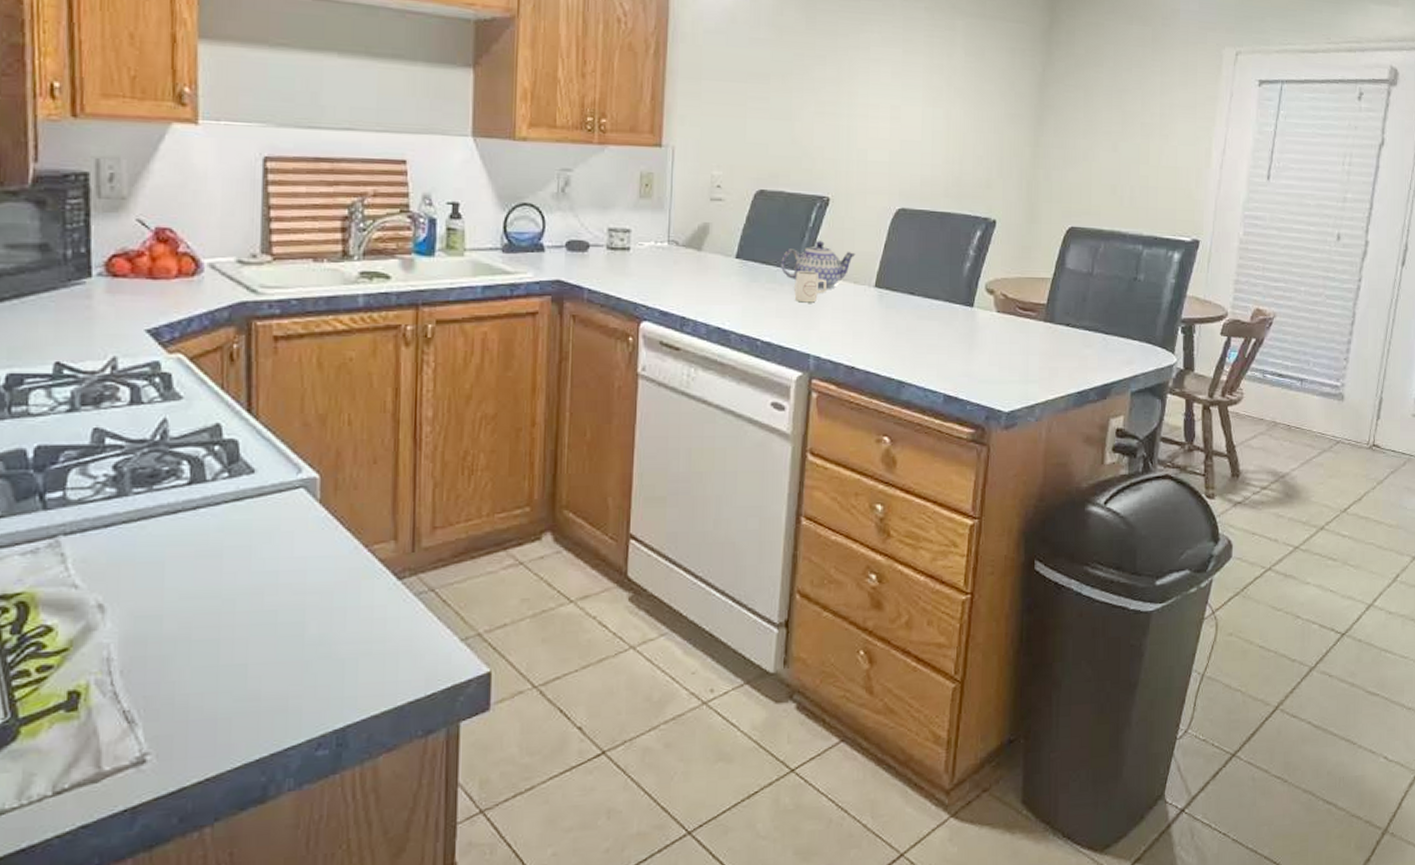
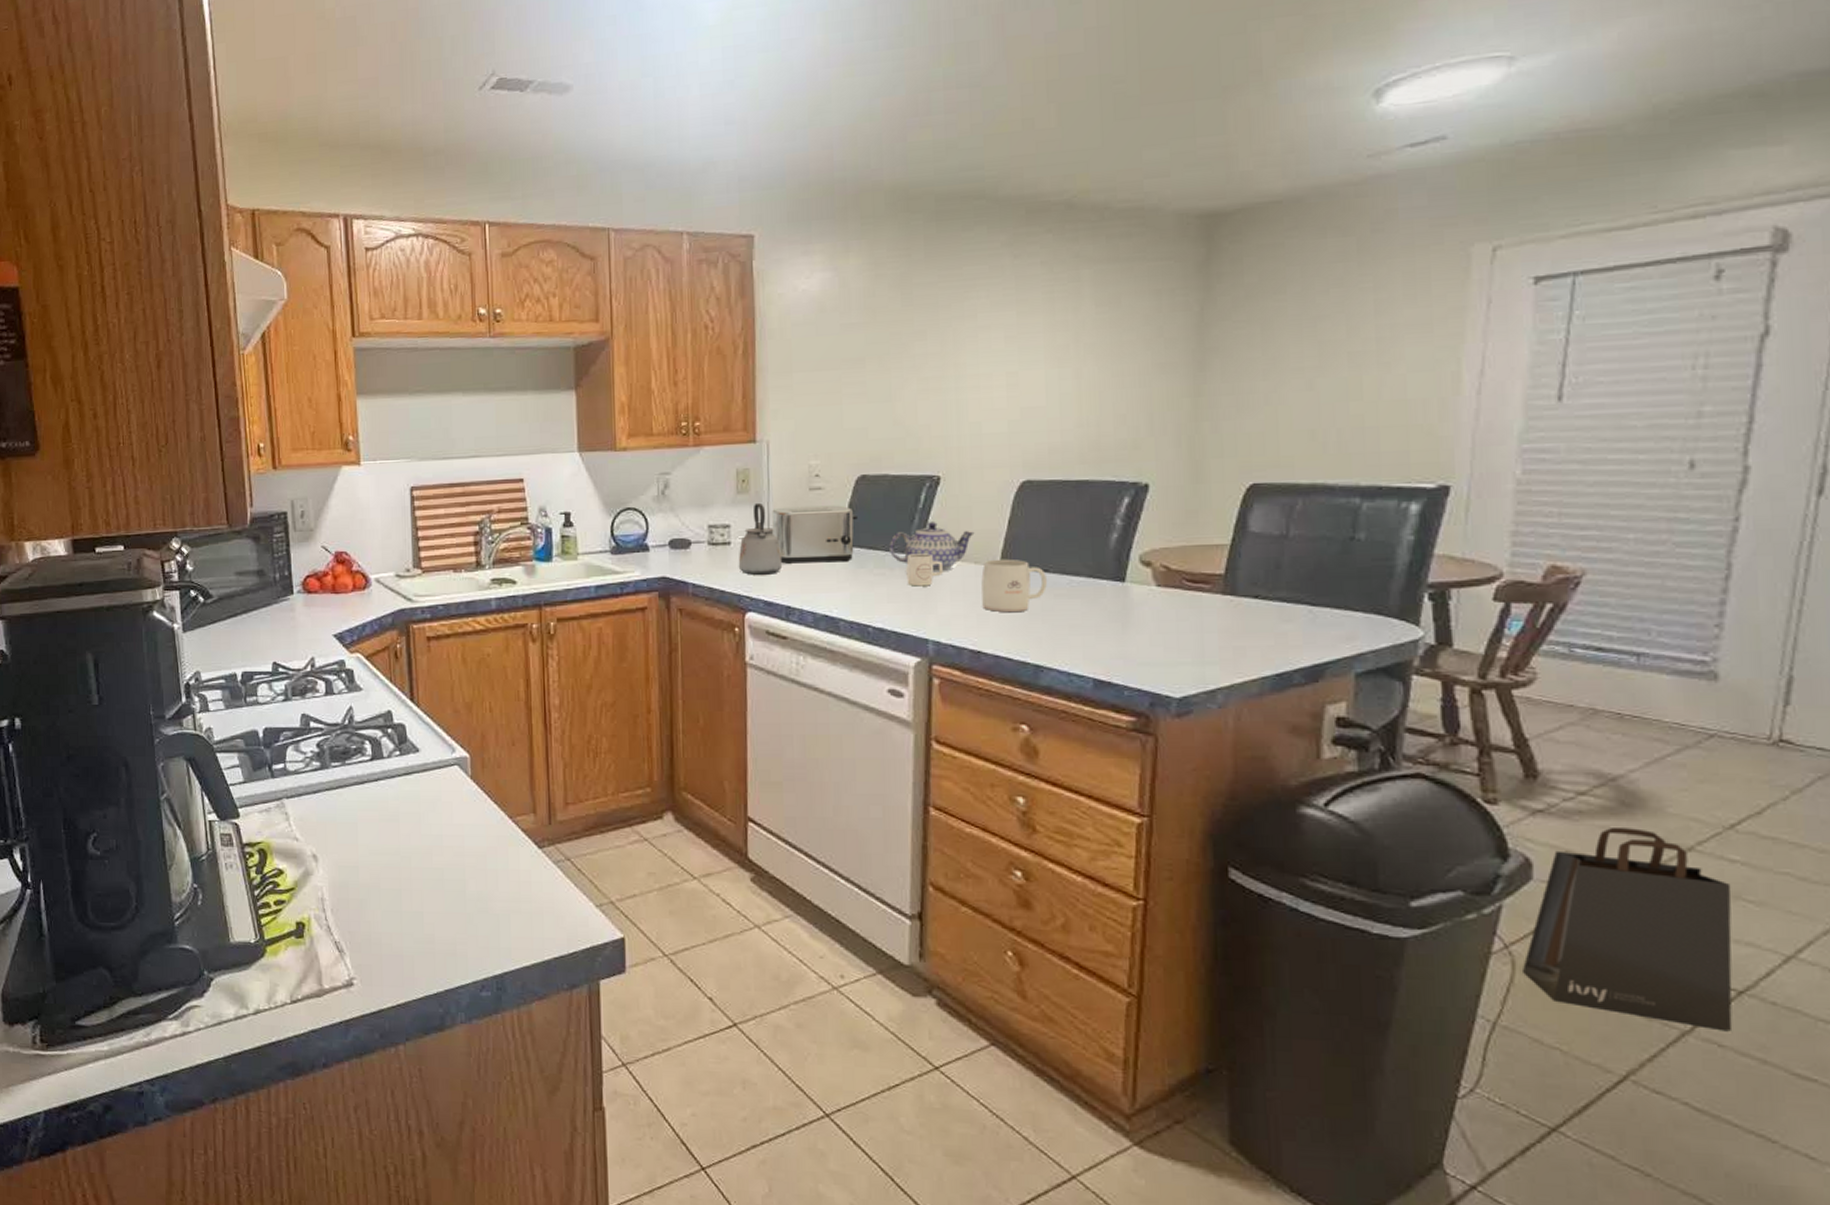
kettle: none [636,208,680,284] -> present [738,502,783,575]
toaster: none [672,215,754,275] -> present [772,505,858,564]
mug: none [858,280,912,331] -> present [981,558,1047,613]
shopping bag: none [1221,513,1342,665] -> present [1521,826,1733,1032]

